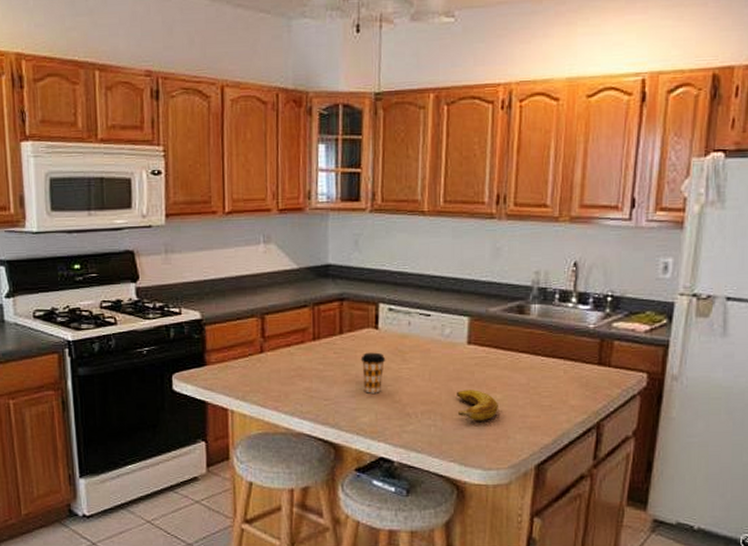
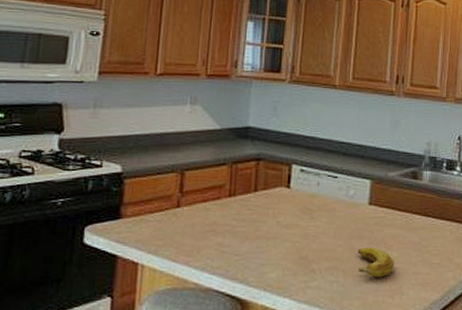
coffee cup: present [360,352,386,393] -> none [272,210,296,250]

